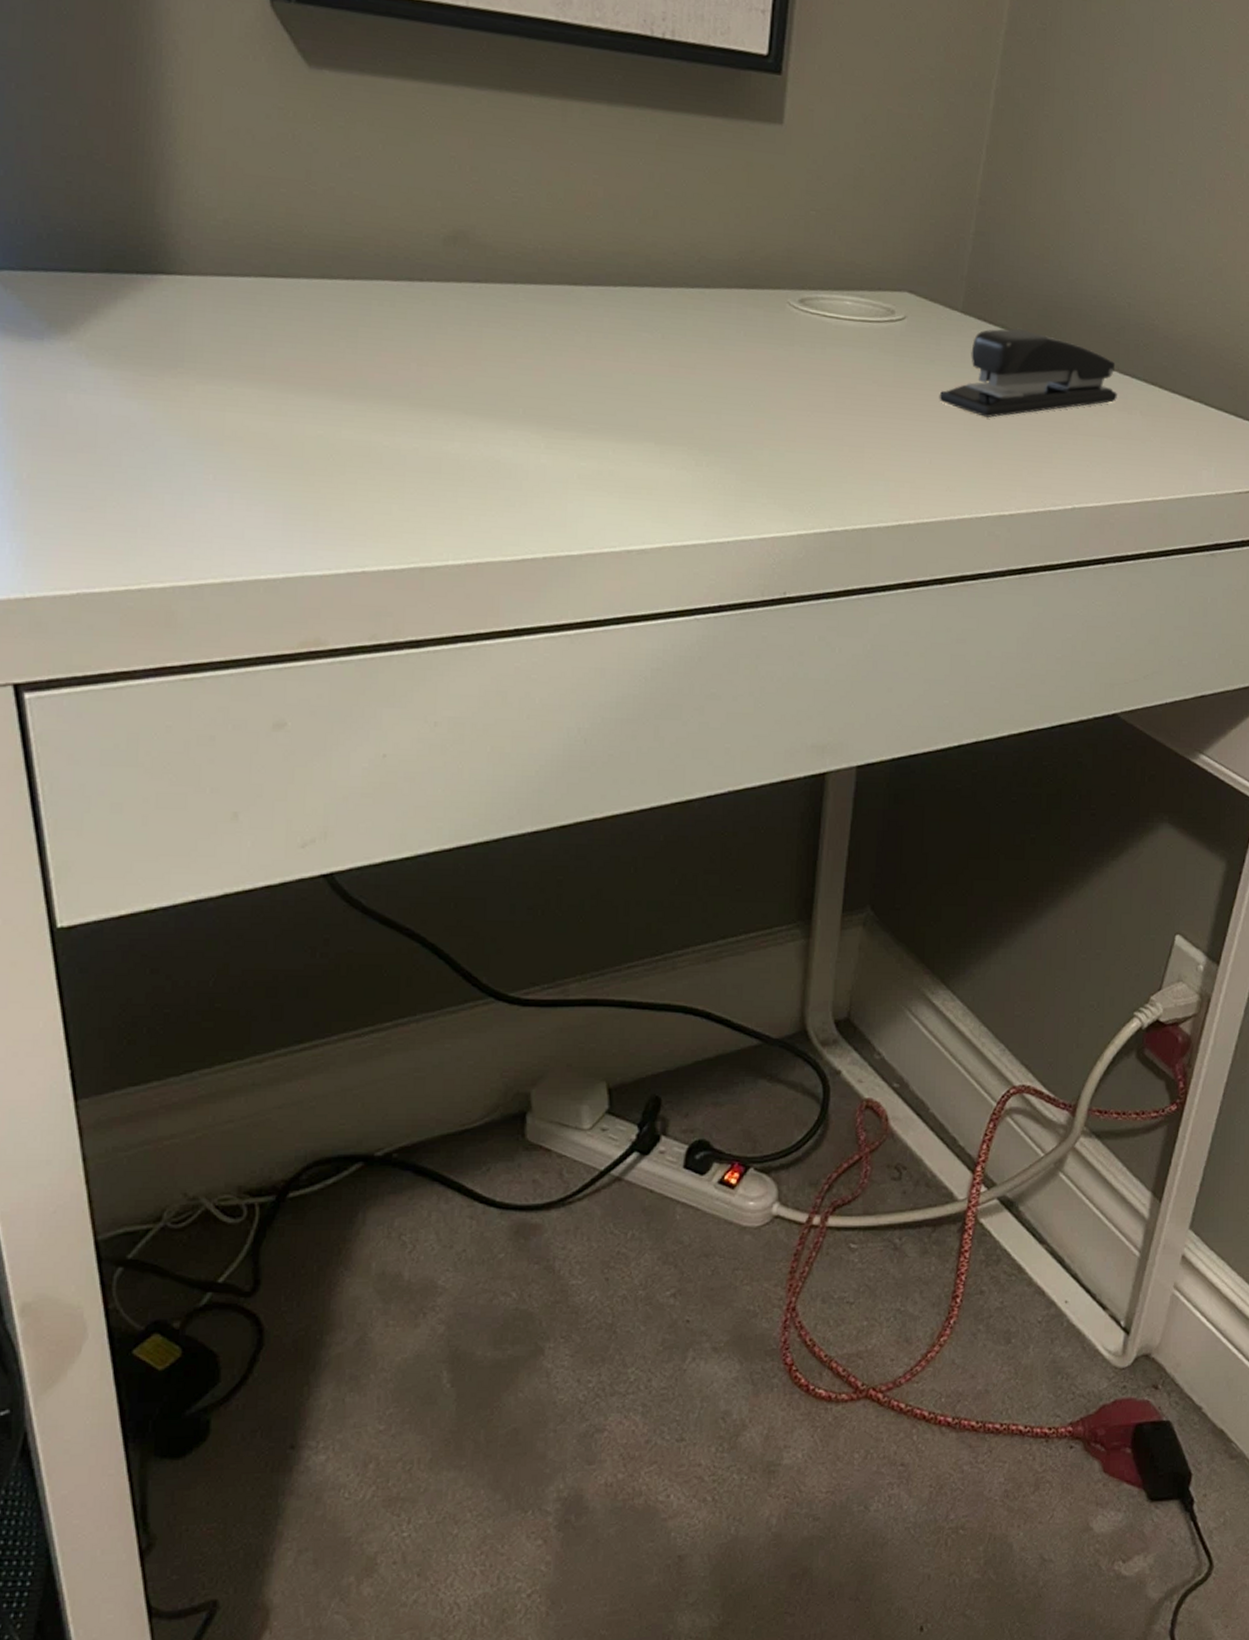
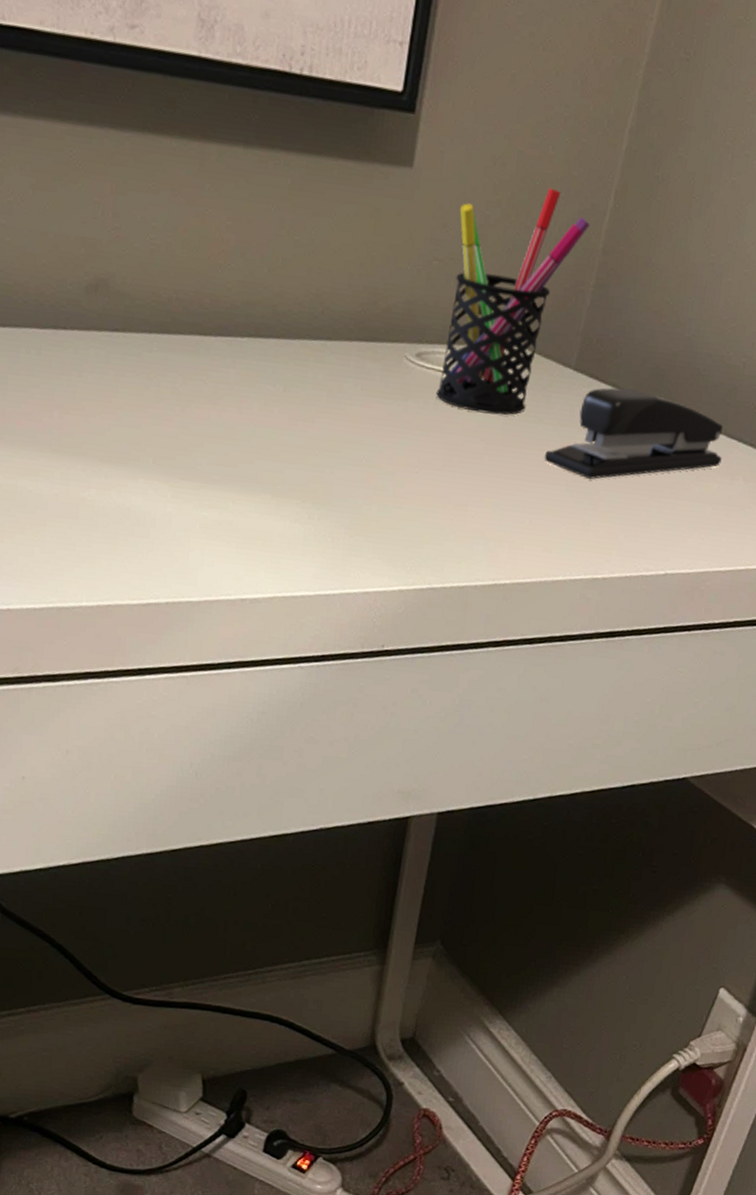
pen holder: none [823,142,964,358] -> present [436,187,590,415]

